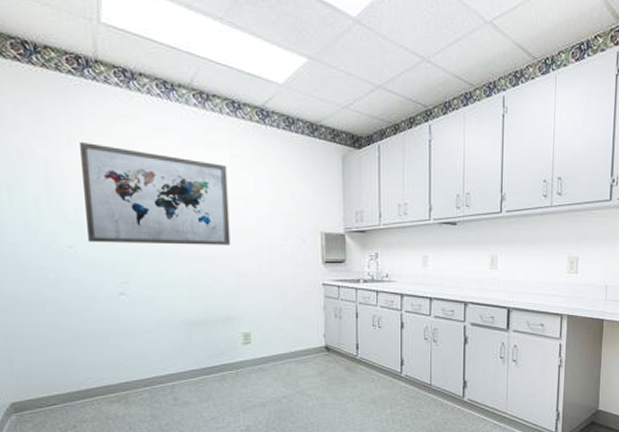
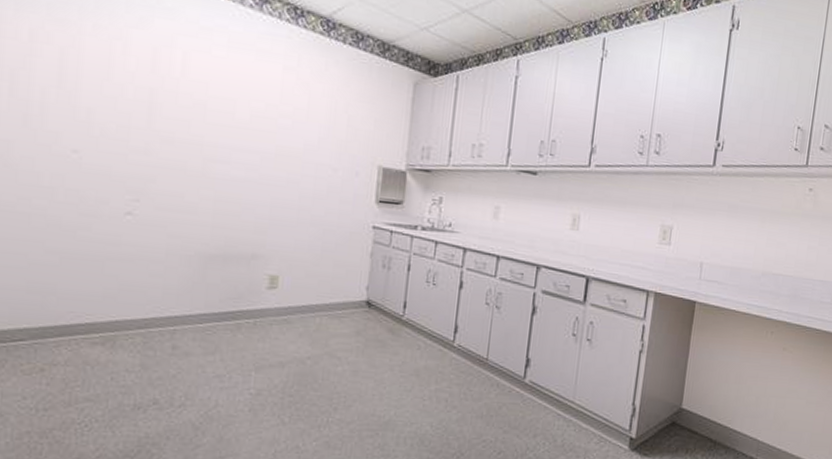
wall art: present [80,143,231,245] -> none [98,32,278,170]

